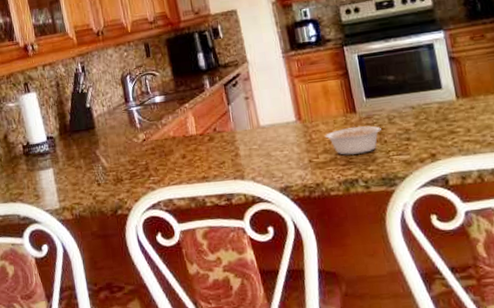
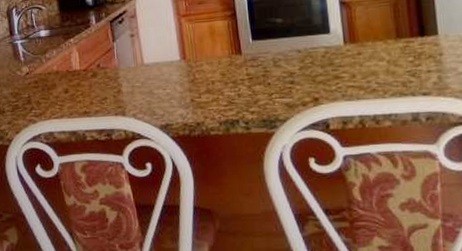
legume: present [324,126,381,156] -> none [208,67,266,97]

